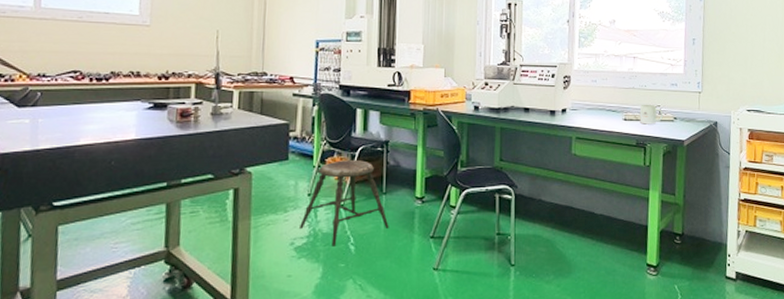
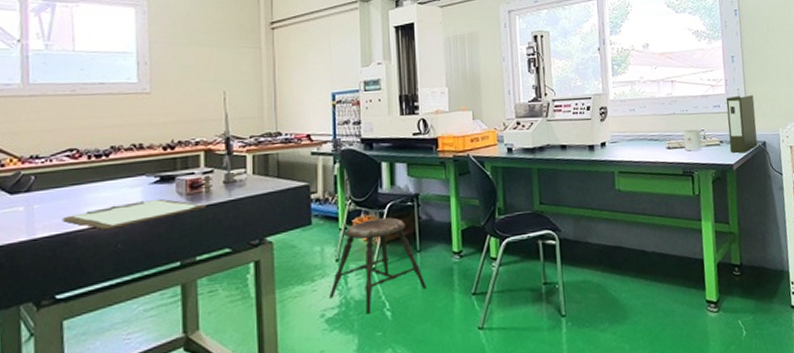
clipboard: none [62,123,194,147] -> present [61,198,206,230]
binder: none [682,76,710,131] -> present [726,95,758,154]

